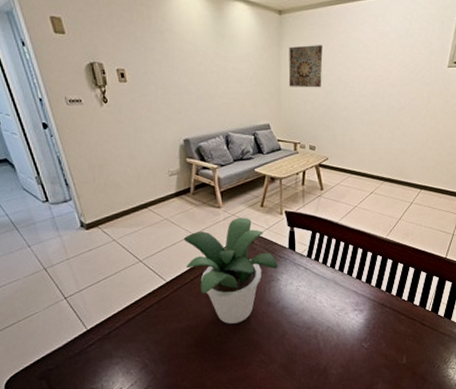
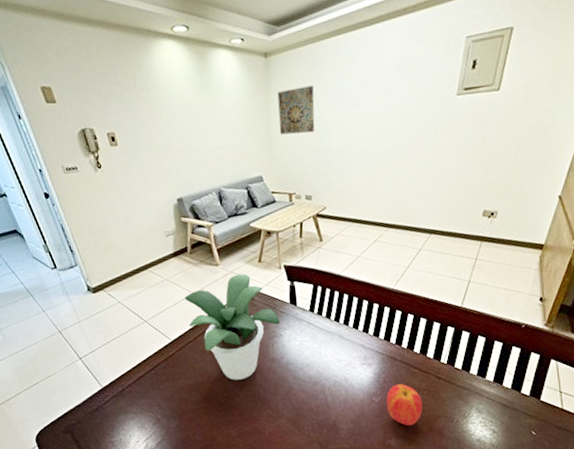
apple: none [374,330,408,371] -> present [386,384,423,426]

